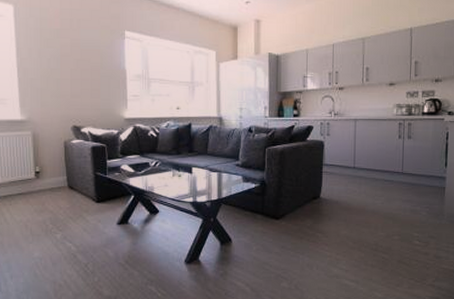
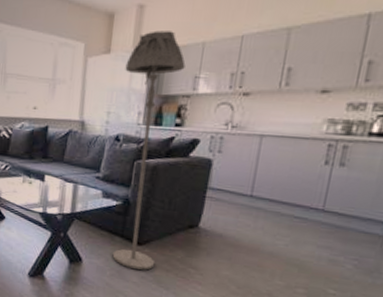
floor lamp: none [250,40,296,240] -> present [112,31,186,270]

